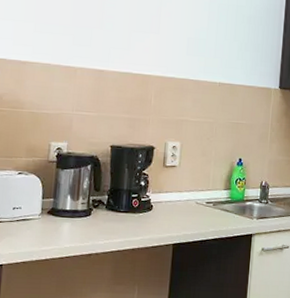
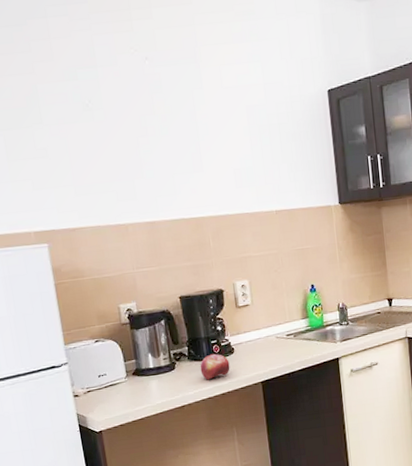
fruit: none [115,207,146,233] -> present [200,353,230,380]

